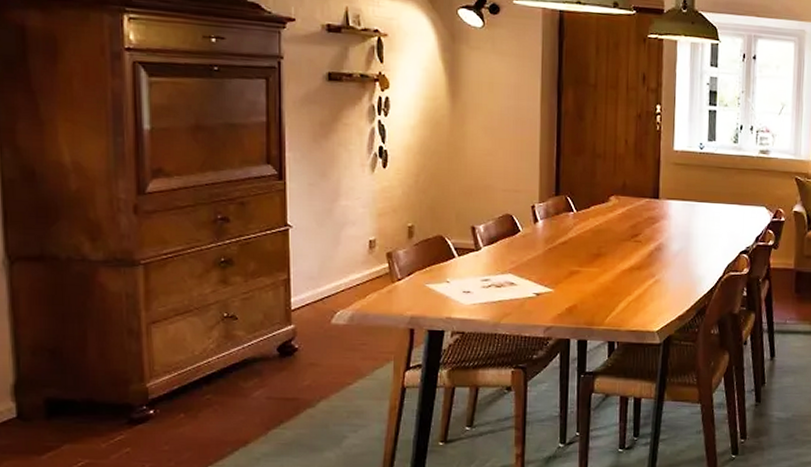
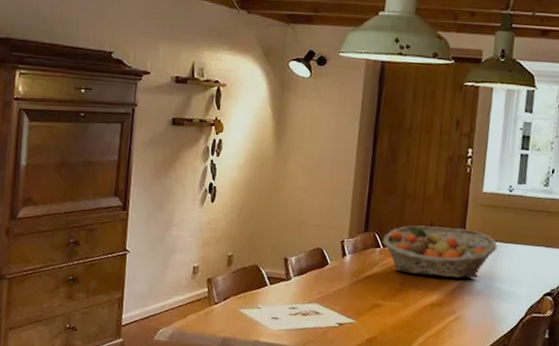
fruit basket: none [575,186,692,240] -> present [382,225,498,279]

